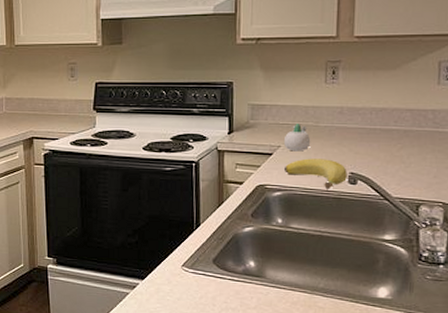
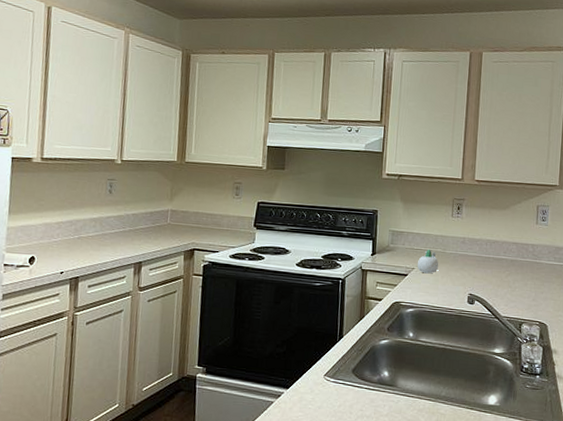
banana: present [283,158,347,189] -> none [416,280,467,308]

